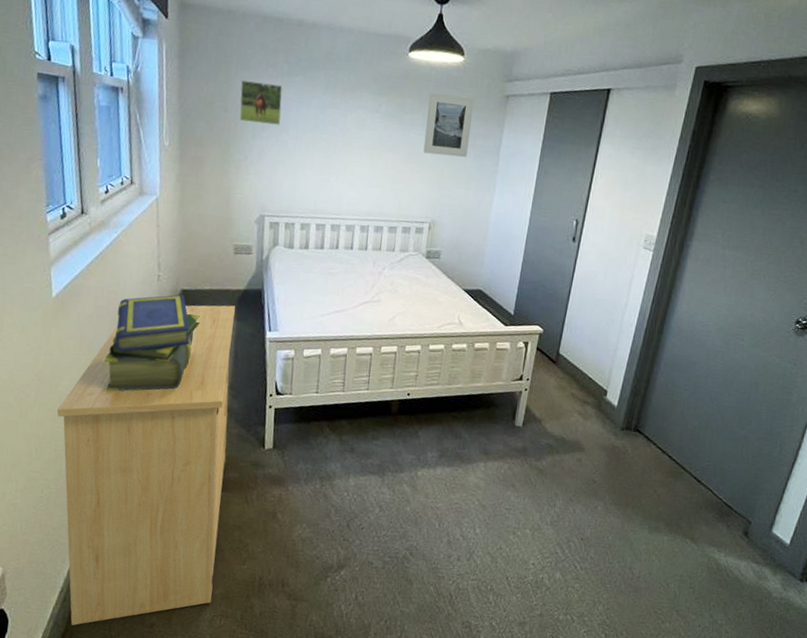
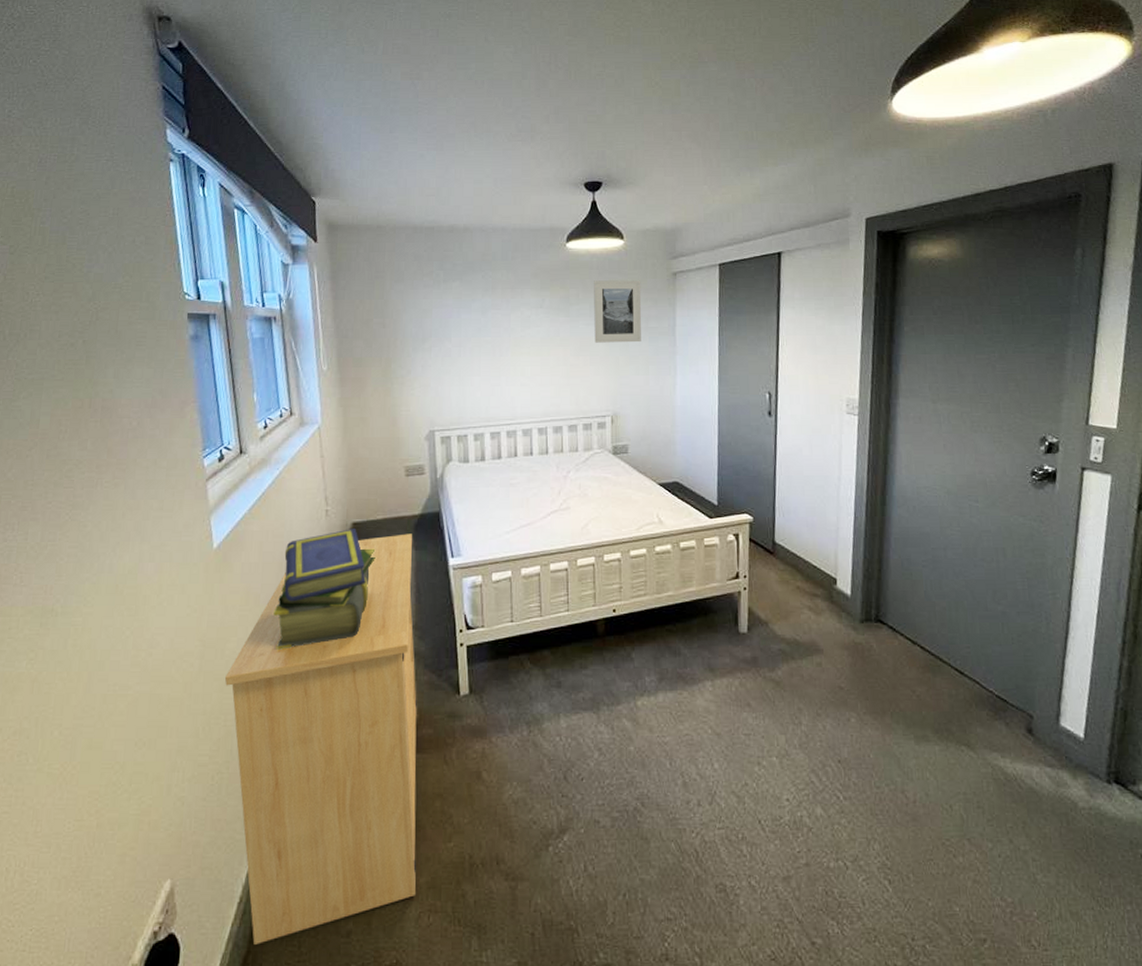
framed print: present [239,79,283,125] -> none [396,292,442,336]

